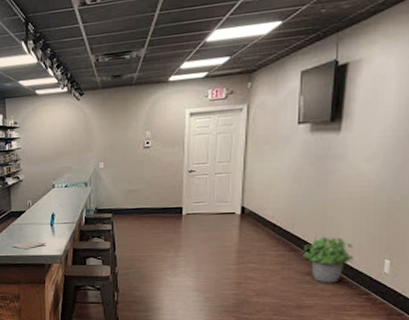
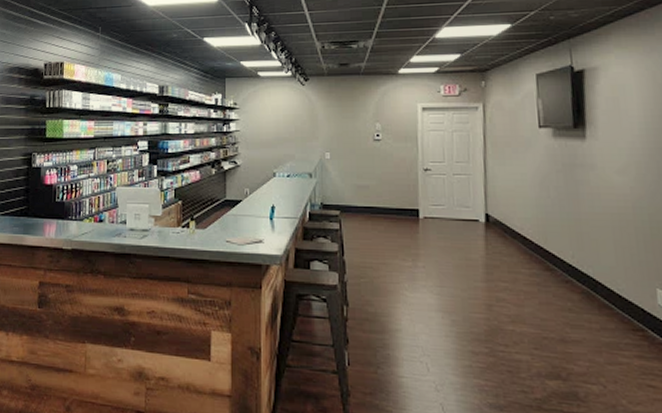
potted plant: present [303,236,354,283] -> none [560,255,620,314]

